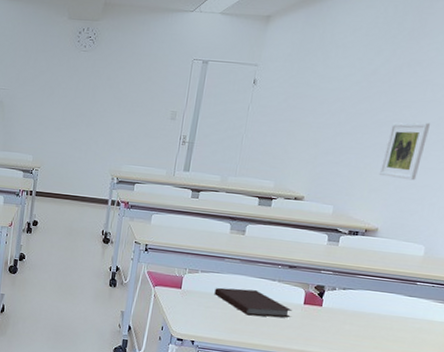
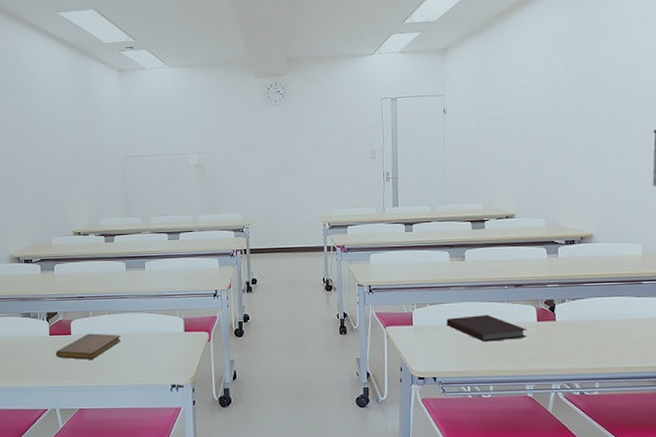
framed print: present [379,122,430,181] -> none [581,125,619,183]

